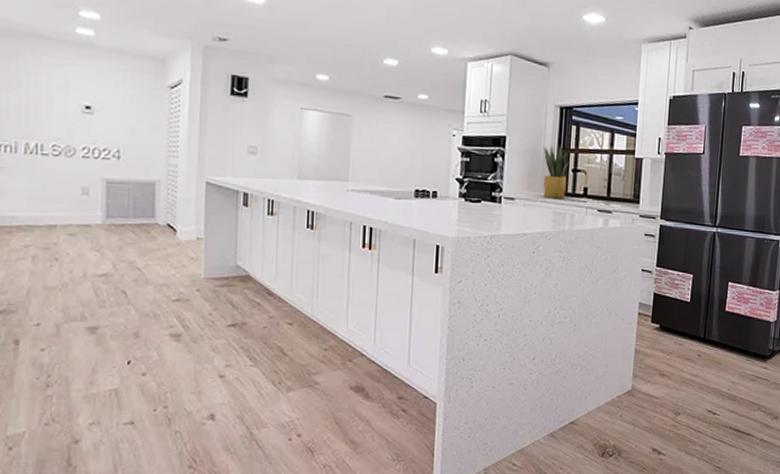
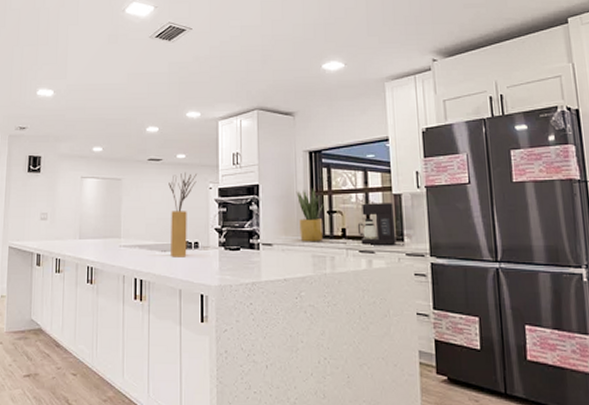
vase: none [406,115,441,207] -> present [169,172,198,257]
coffee maker: none [598,164,635,207] -> present [357,202,396,245]

